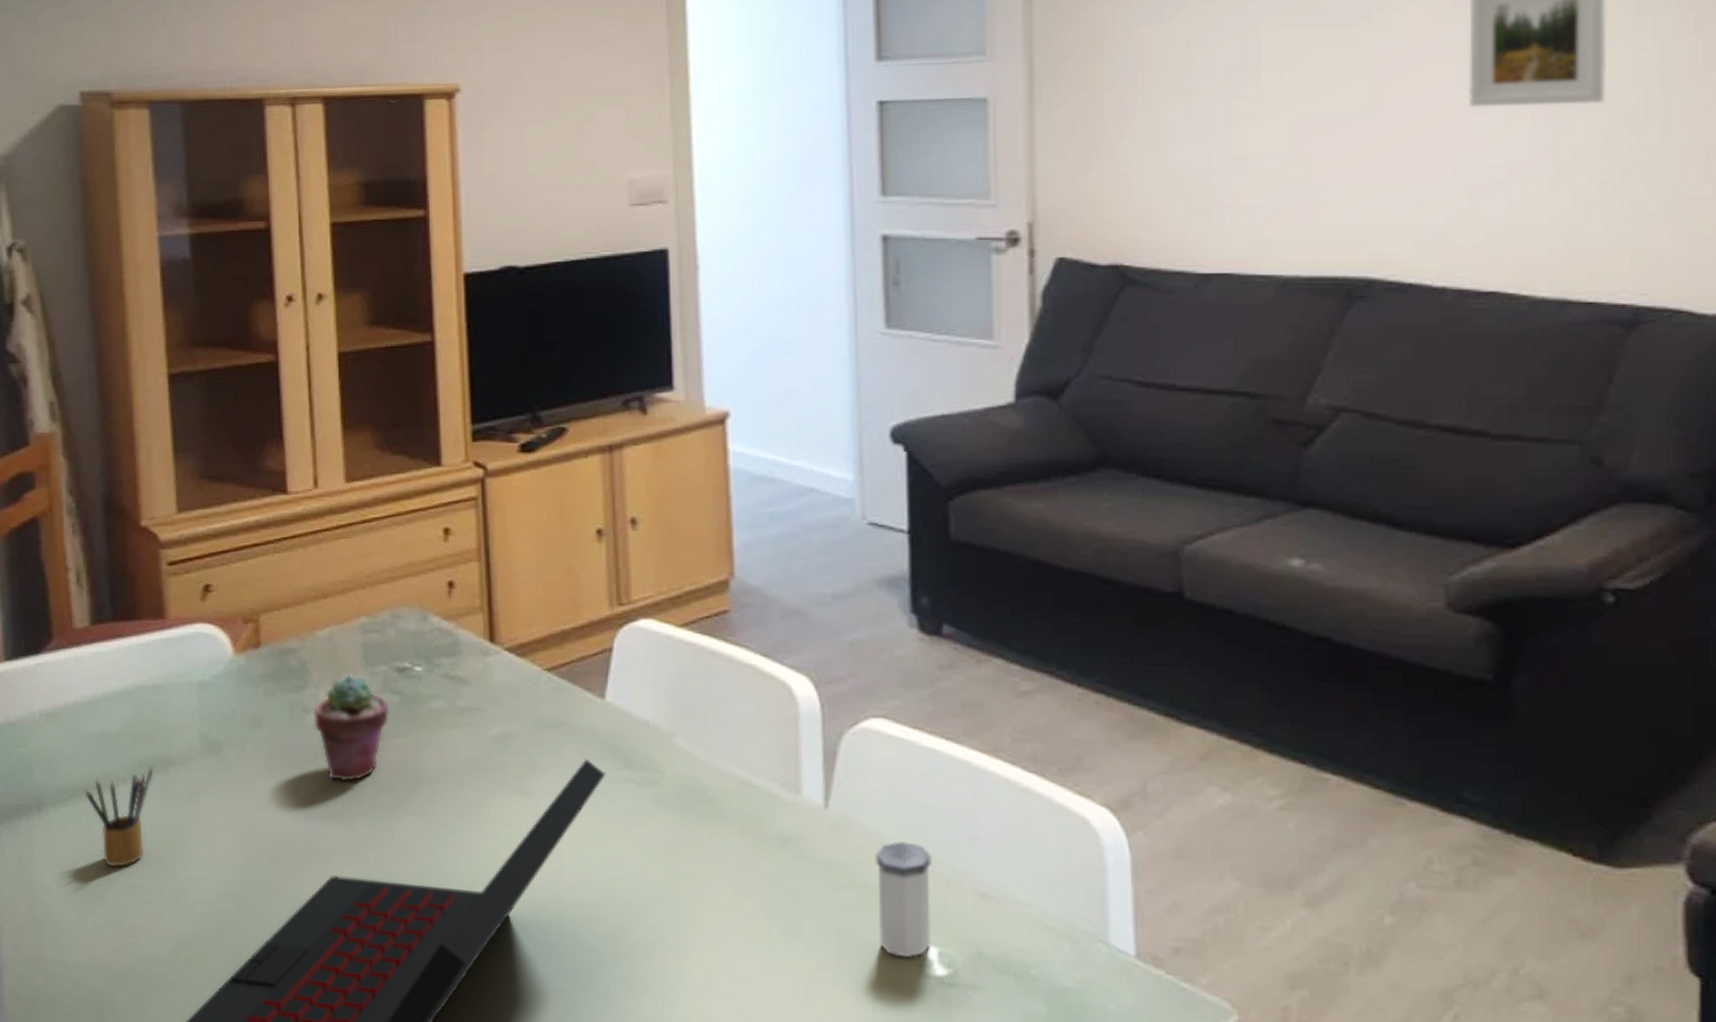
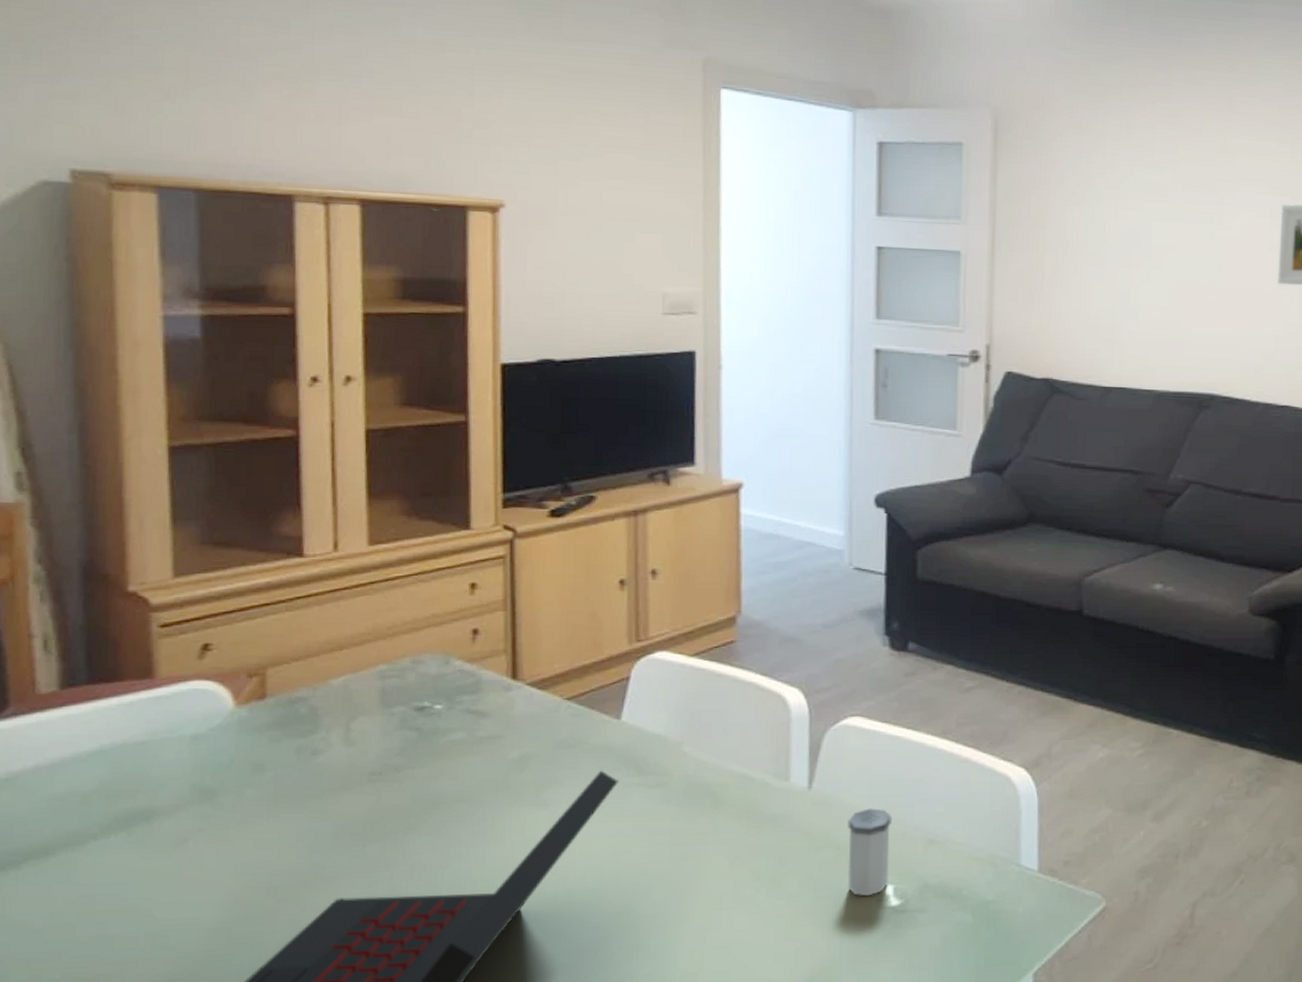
pencil box: present [86,766,154,868] -> none [45,820,133,921]
potted succulent: present [313,675,390,782] -> none [323,717,407,814]

